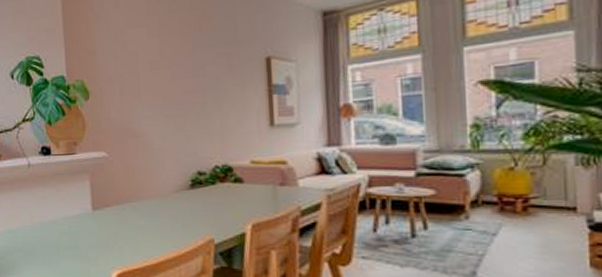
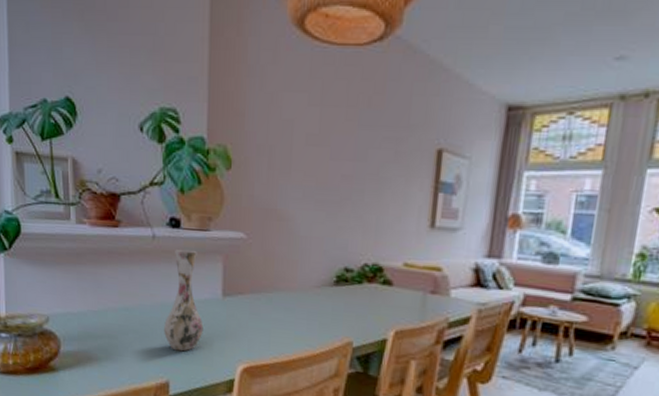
vase: none [44,172,79,265] -> present [164,249,204,352]

